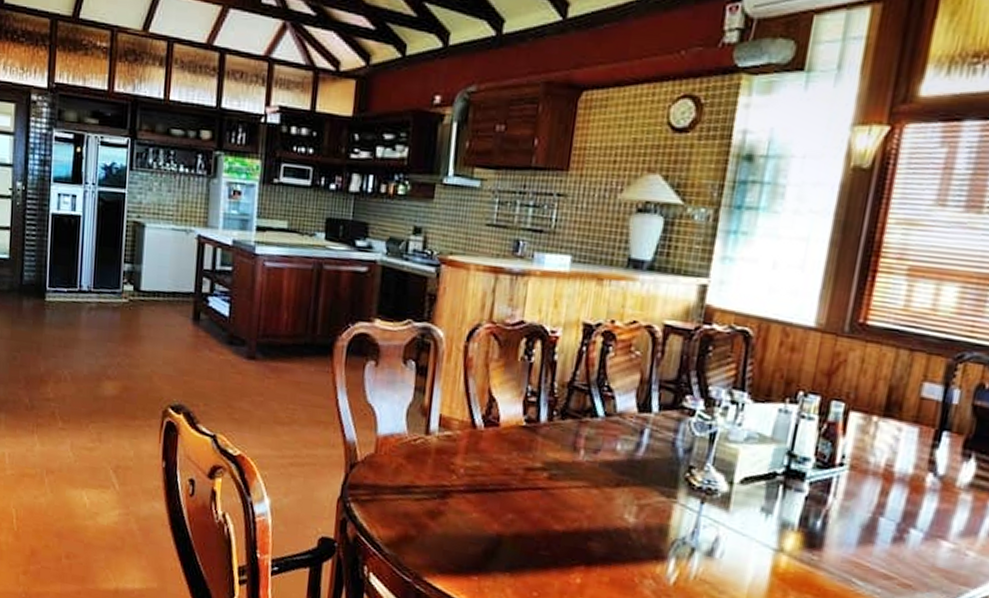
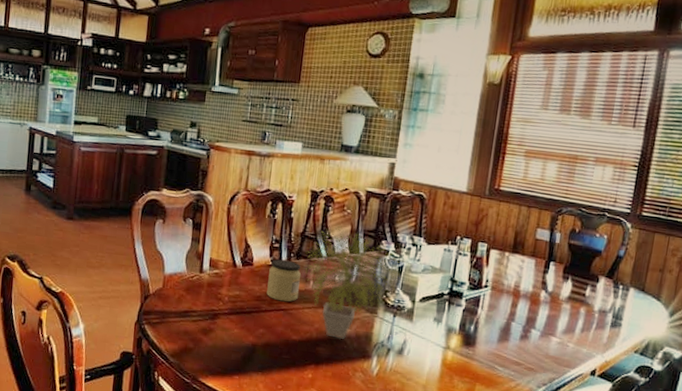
jar: none [518,418,568,478] -> present [267,259,302,302]
potted plant: none [571,371,719,533] -> present [304,224,405,340]

